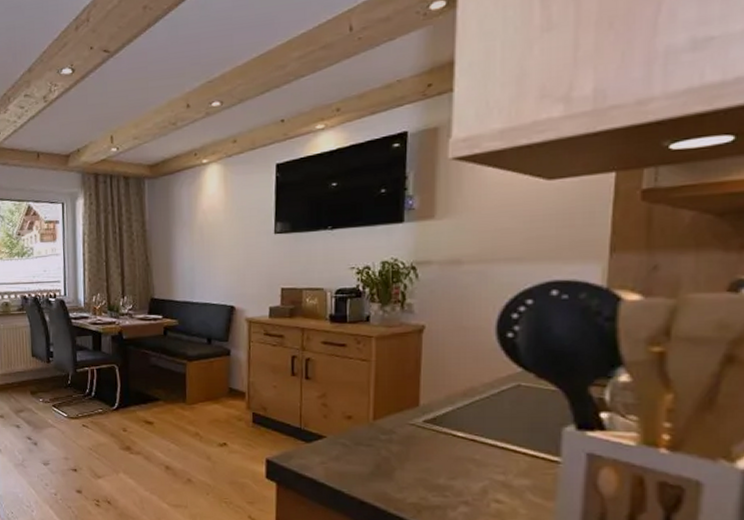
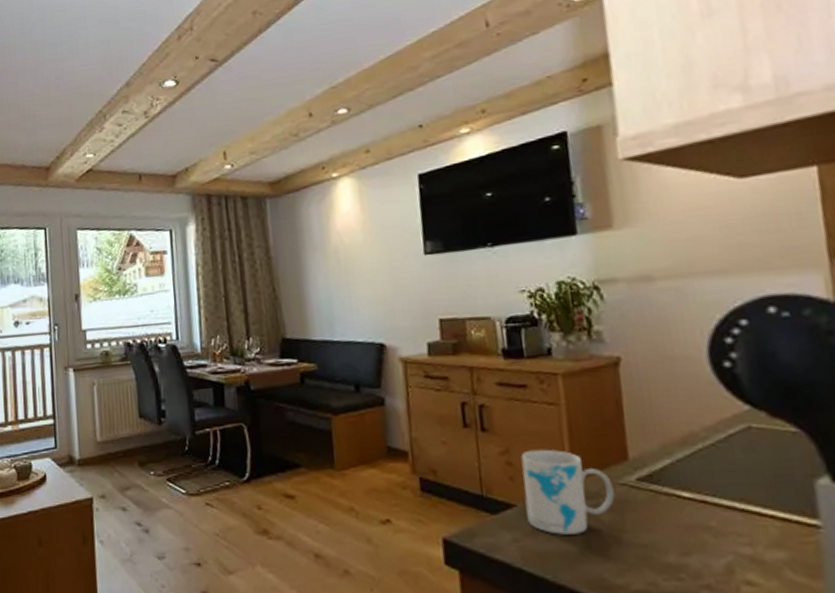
mug: none [334,395,404,460] -> present [521,449,615,535]

